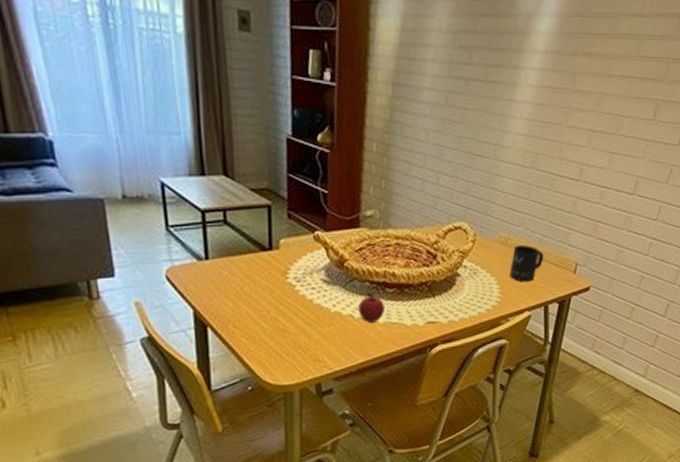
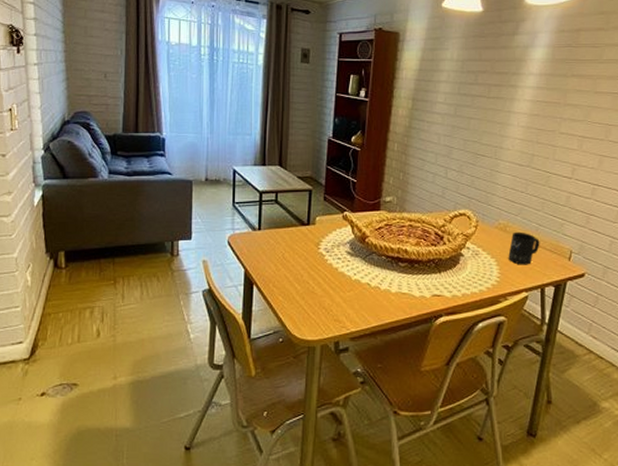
apple: present [358,291,385,323] -> none [375,264,397,291]

